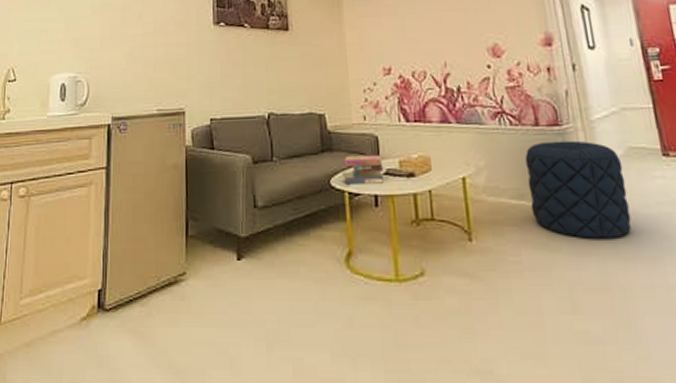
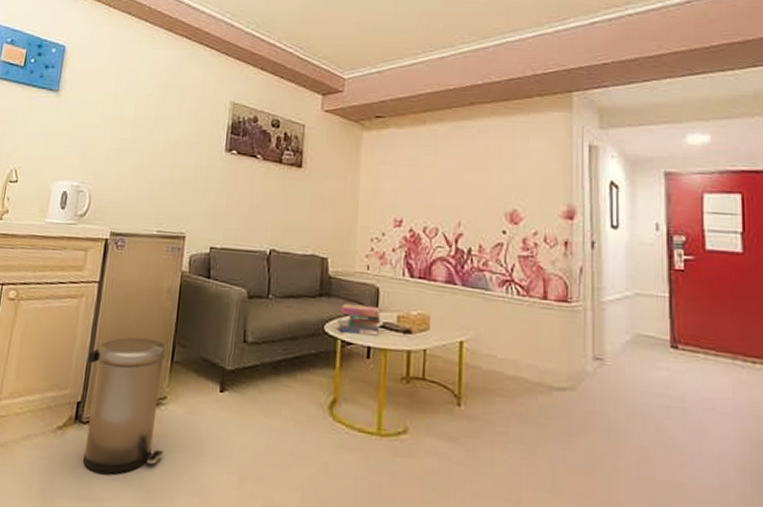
pedal bin: none [104,216,189,360] -> present [83,337,165,476]
pouf: present [524,140,632,239] -> none [526,316,627,424]

